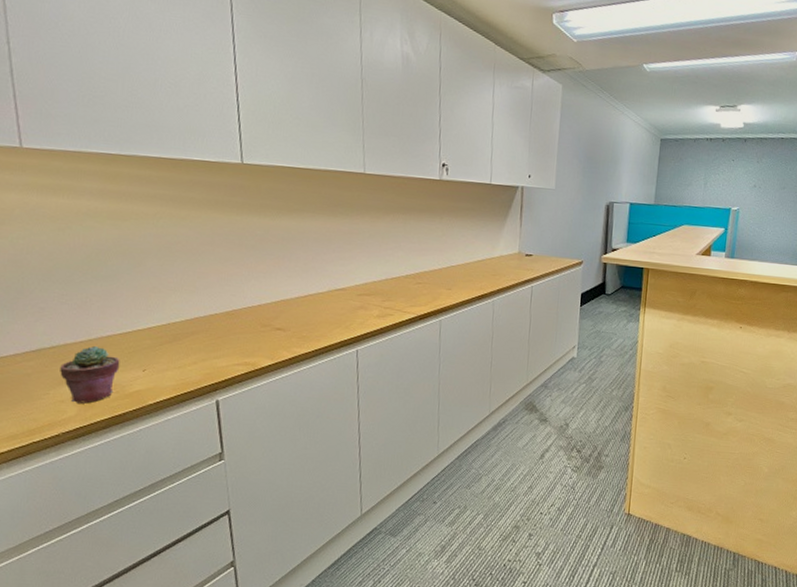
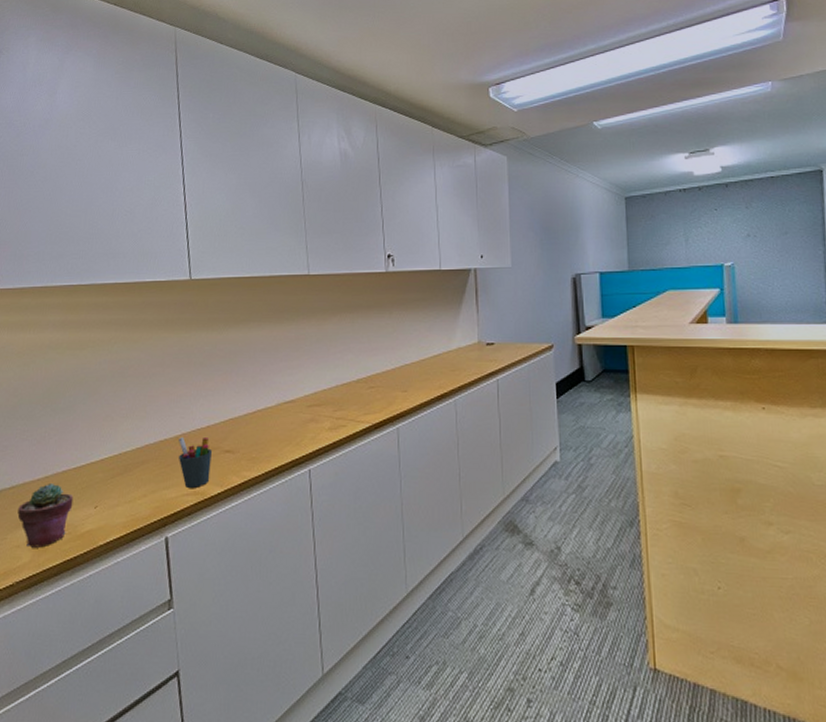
pen holder: none [229,313,263,359] -> present [179,438,212,488]

